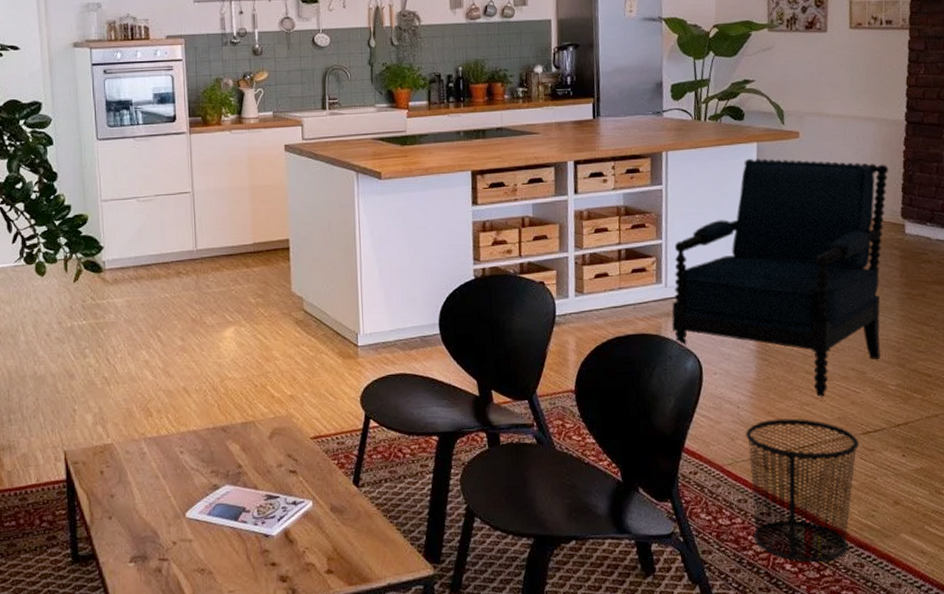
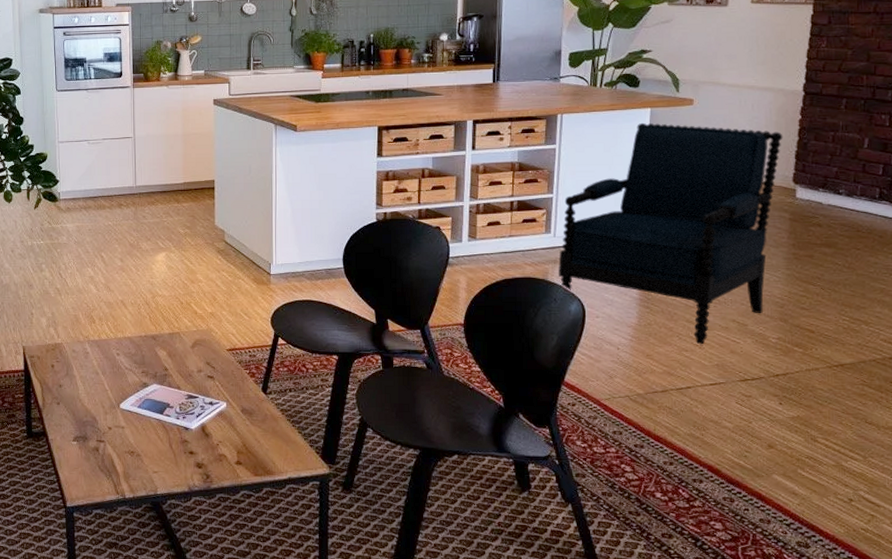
waste bin: present [745,418,860,563] -> none [624,362,737,494]

